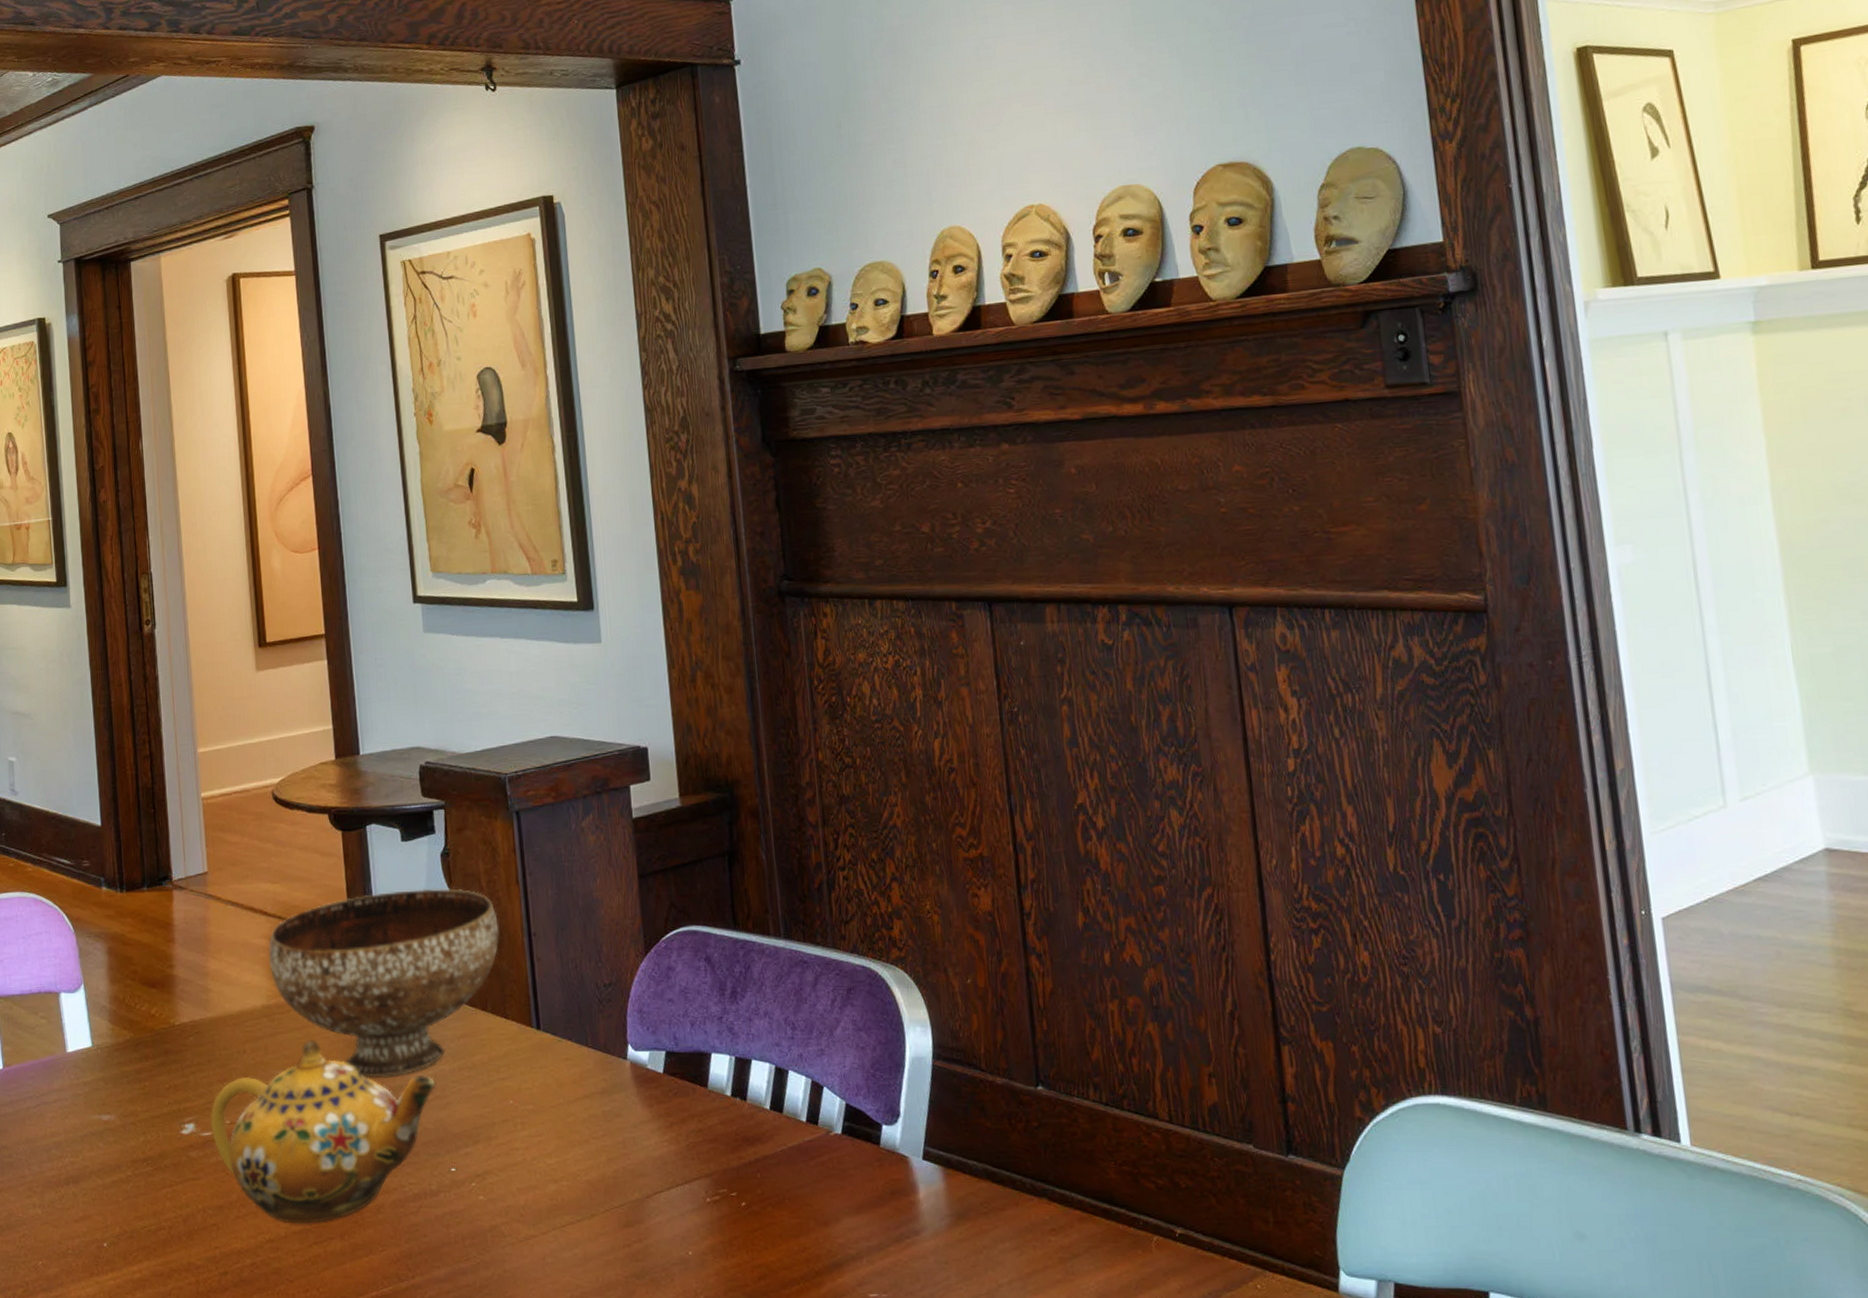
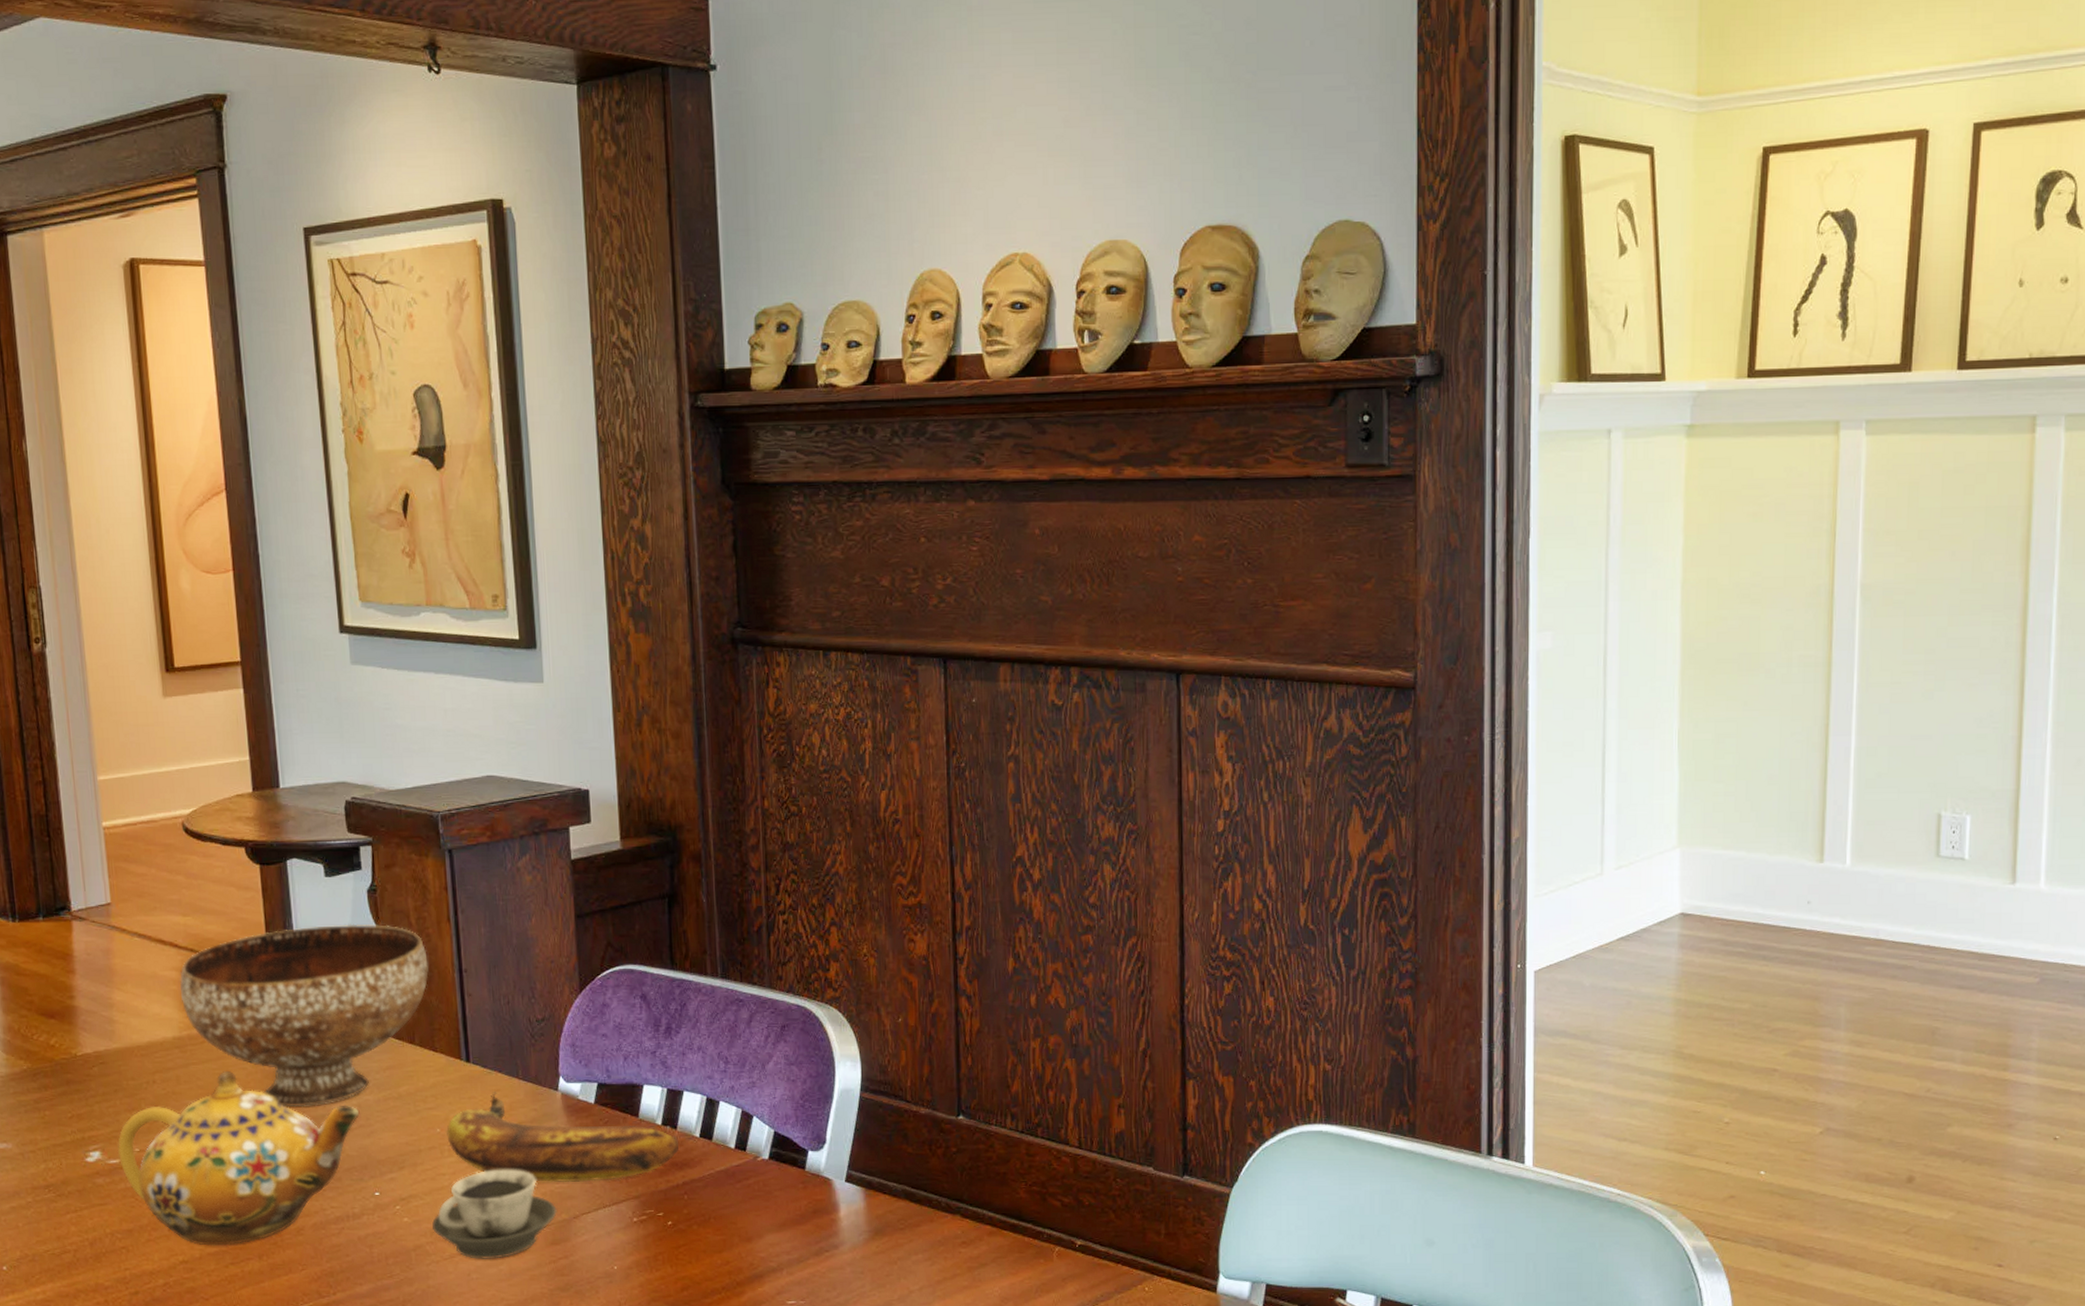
cup: none [507,1144,630,1242] -> present [432,1169,557,1259]
banana: none [519,1061,750,1158] -> present [446,1092,679,1182]

